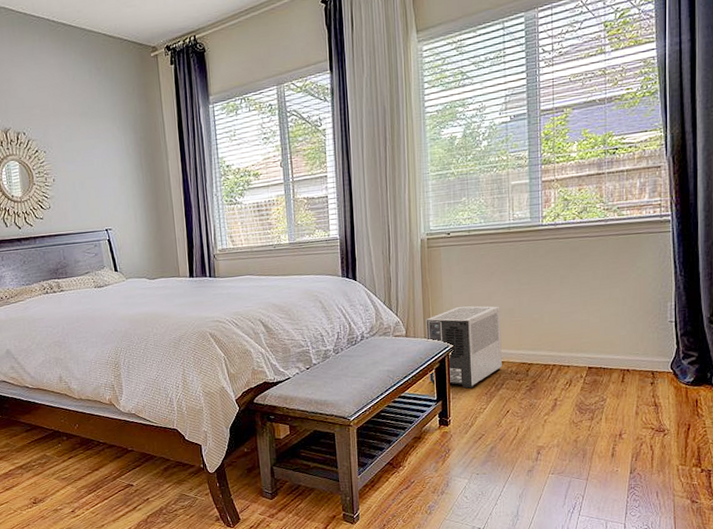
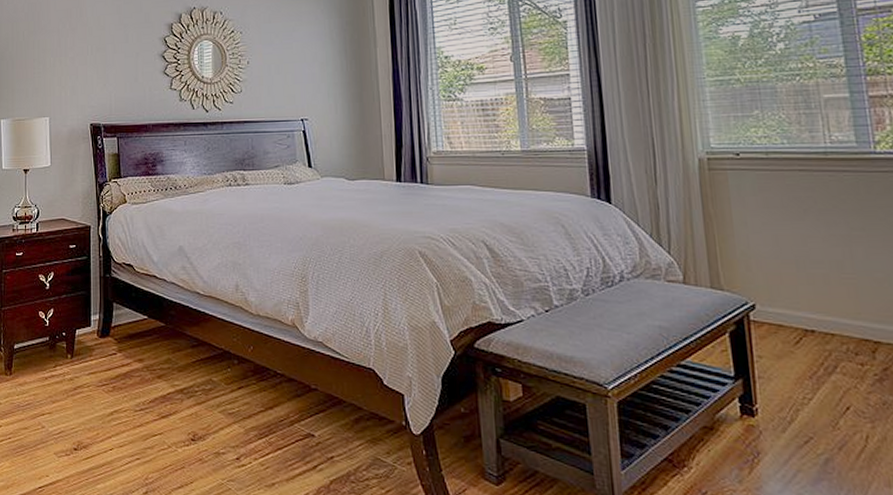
air purifier: present [426,305,502,389] -> none [711,250,833,367]

